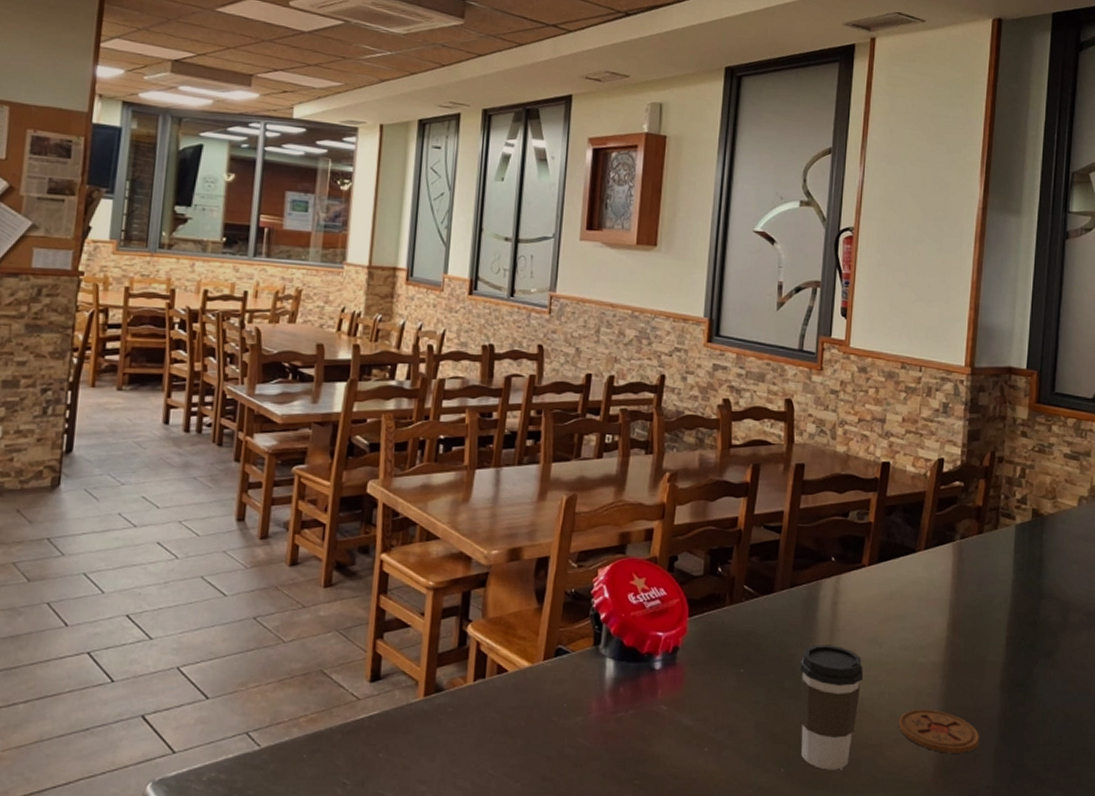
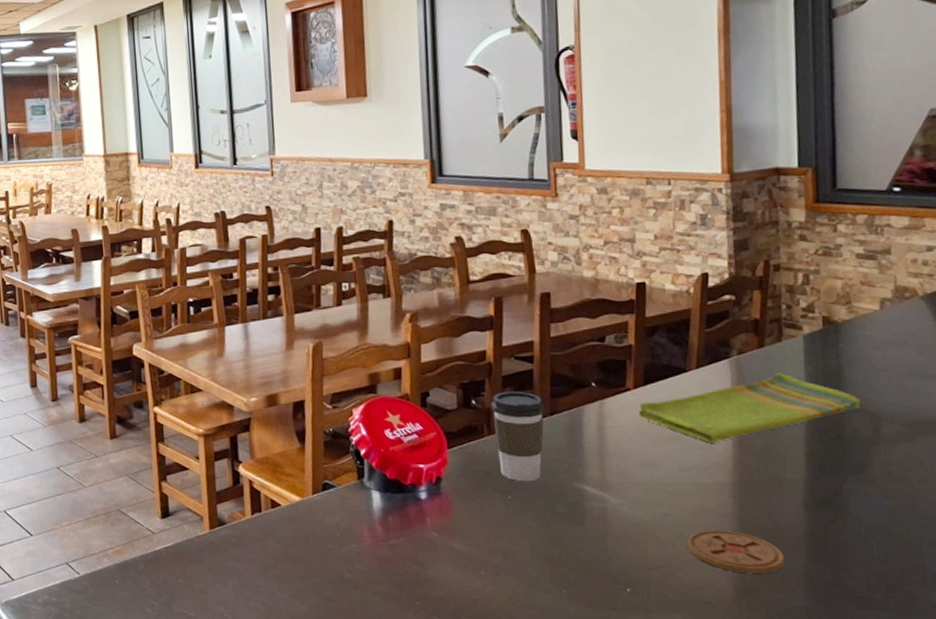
coffee cup: none [736,561,787,655] -> present [491,391,546,482]
coffee cup: present [800,645,864,770] -> none [571,469,642,591]
dish towel: none [869,559,1055,623] -> present [638,373,861,443]

